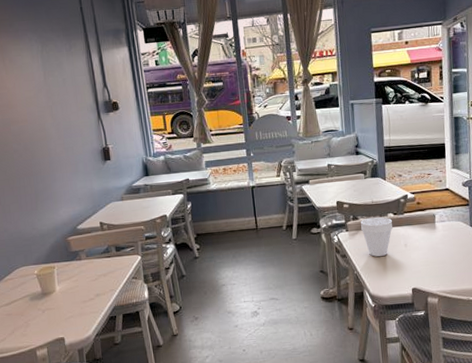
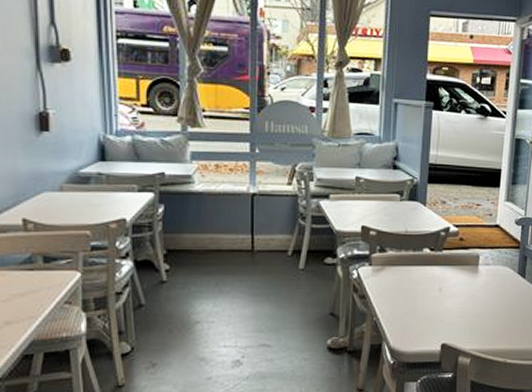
cup: present [360,217,393,257] -> none [387,251,427,301]

